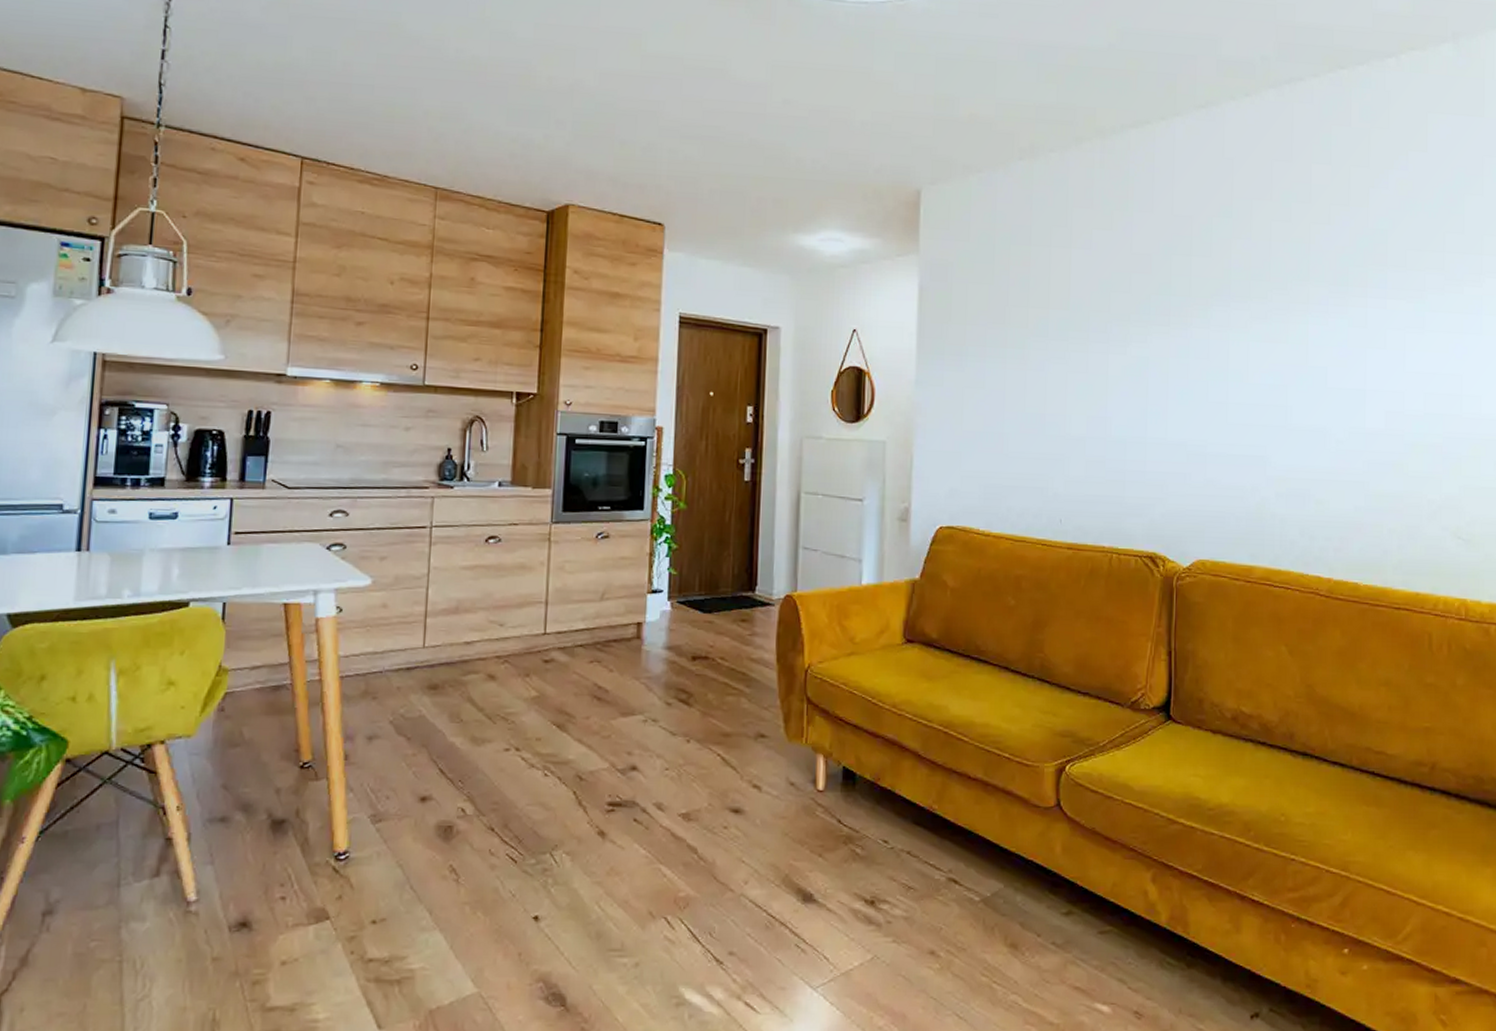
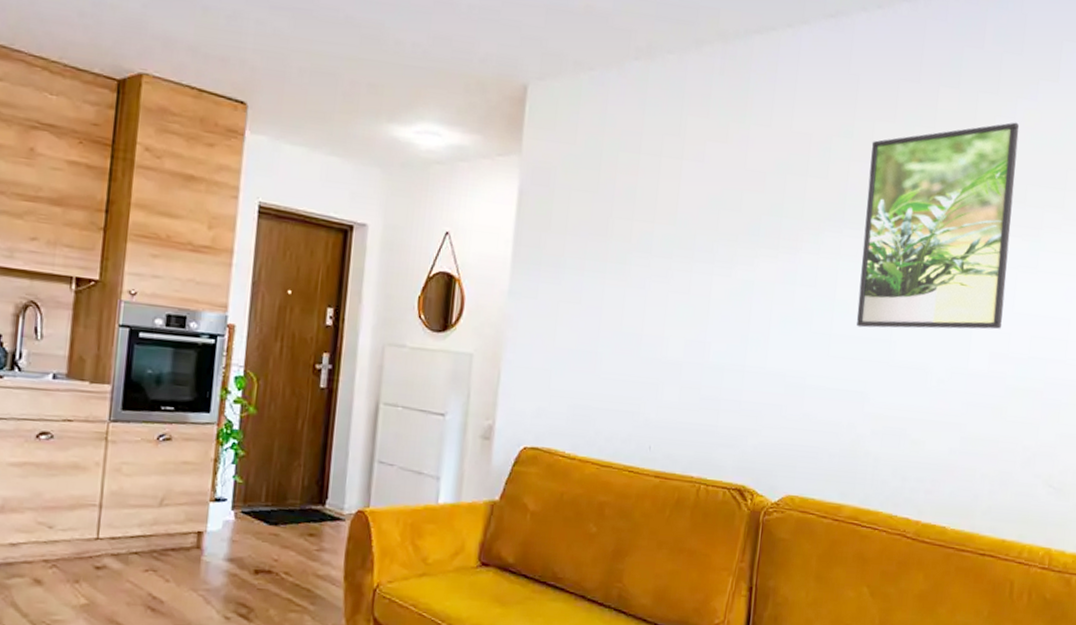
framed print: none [1251,192,1395,395] -> present [856,122,1019,329]

